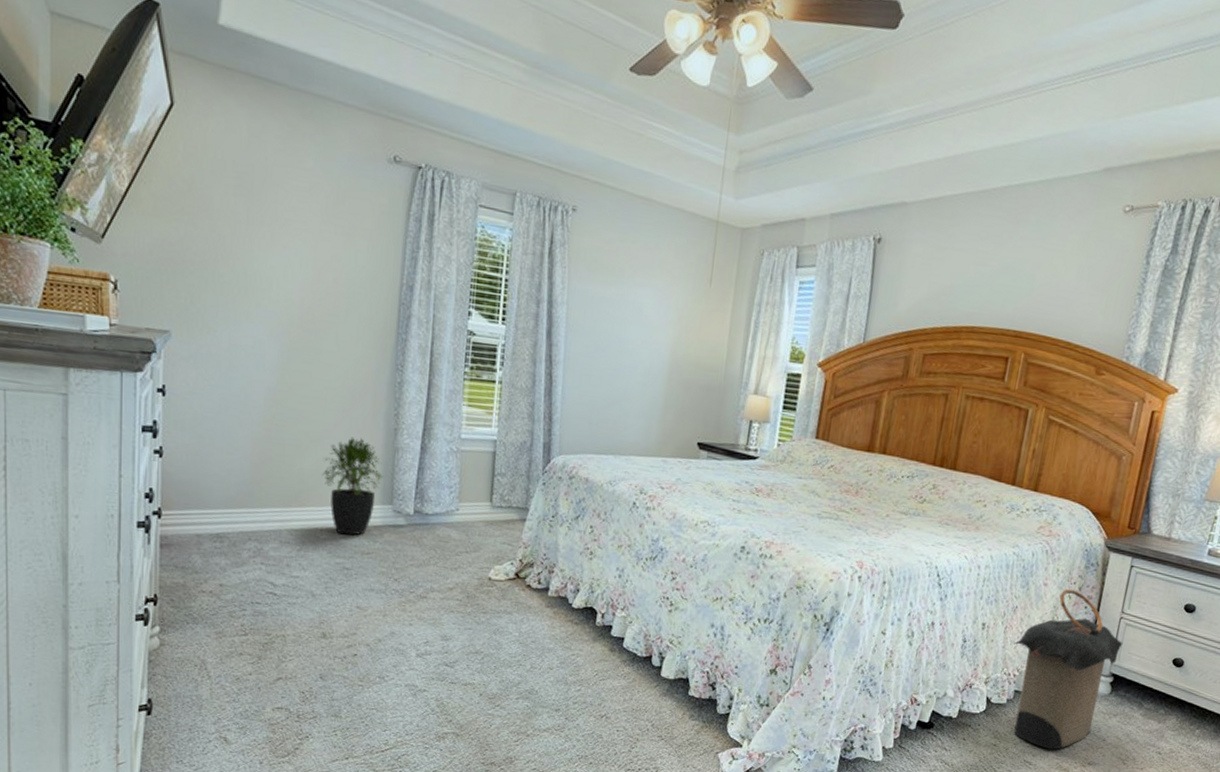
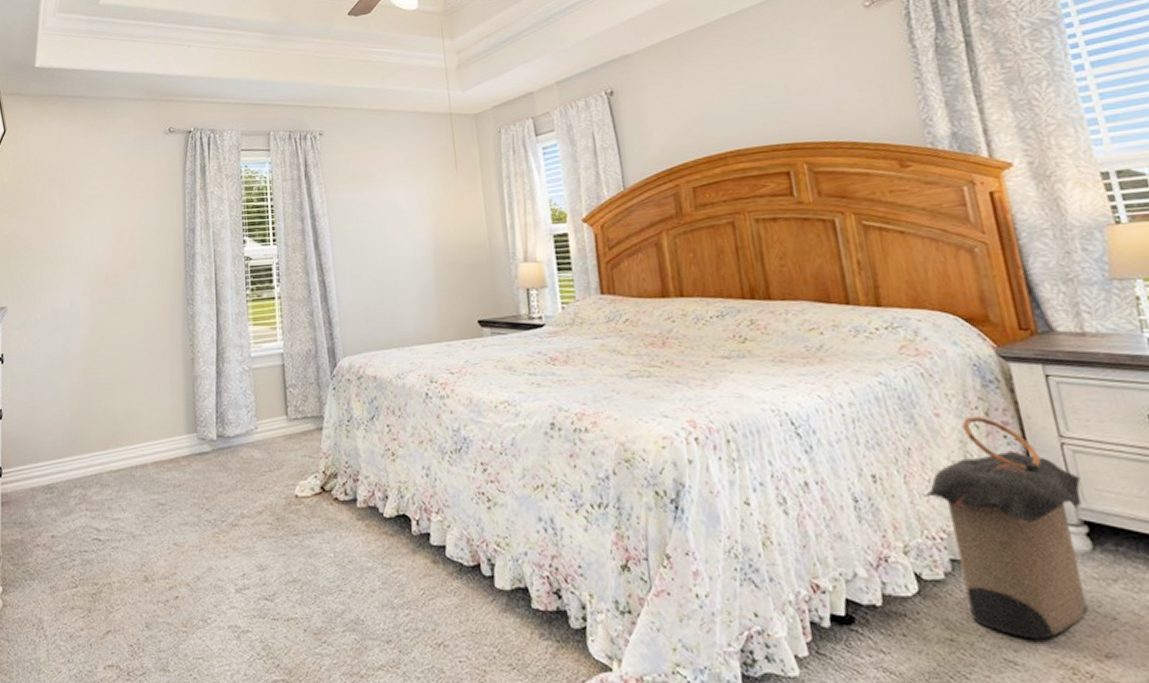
potted plant: present [322,437,384,536] -> none [133,372,187,470]

